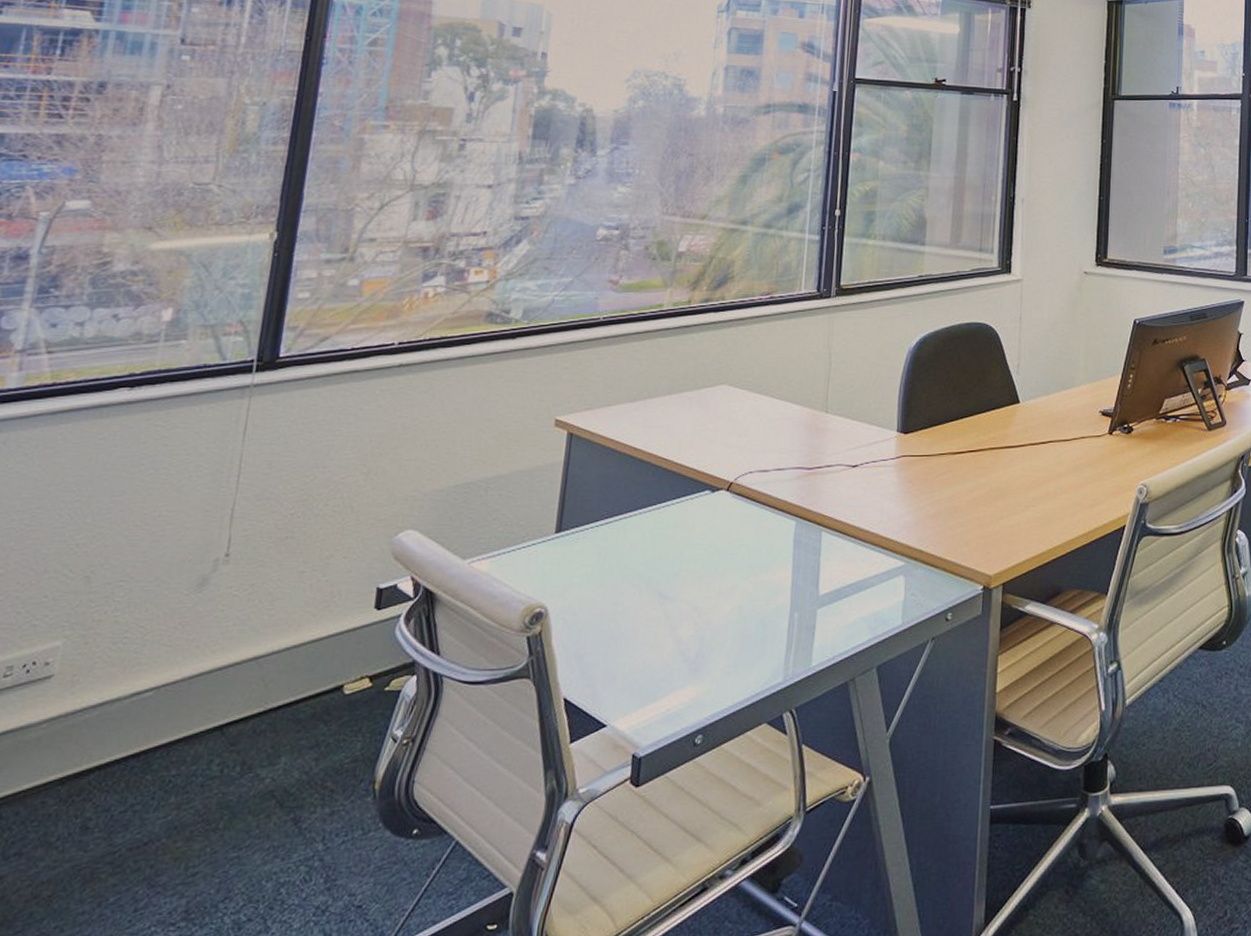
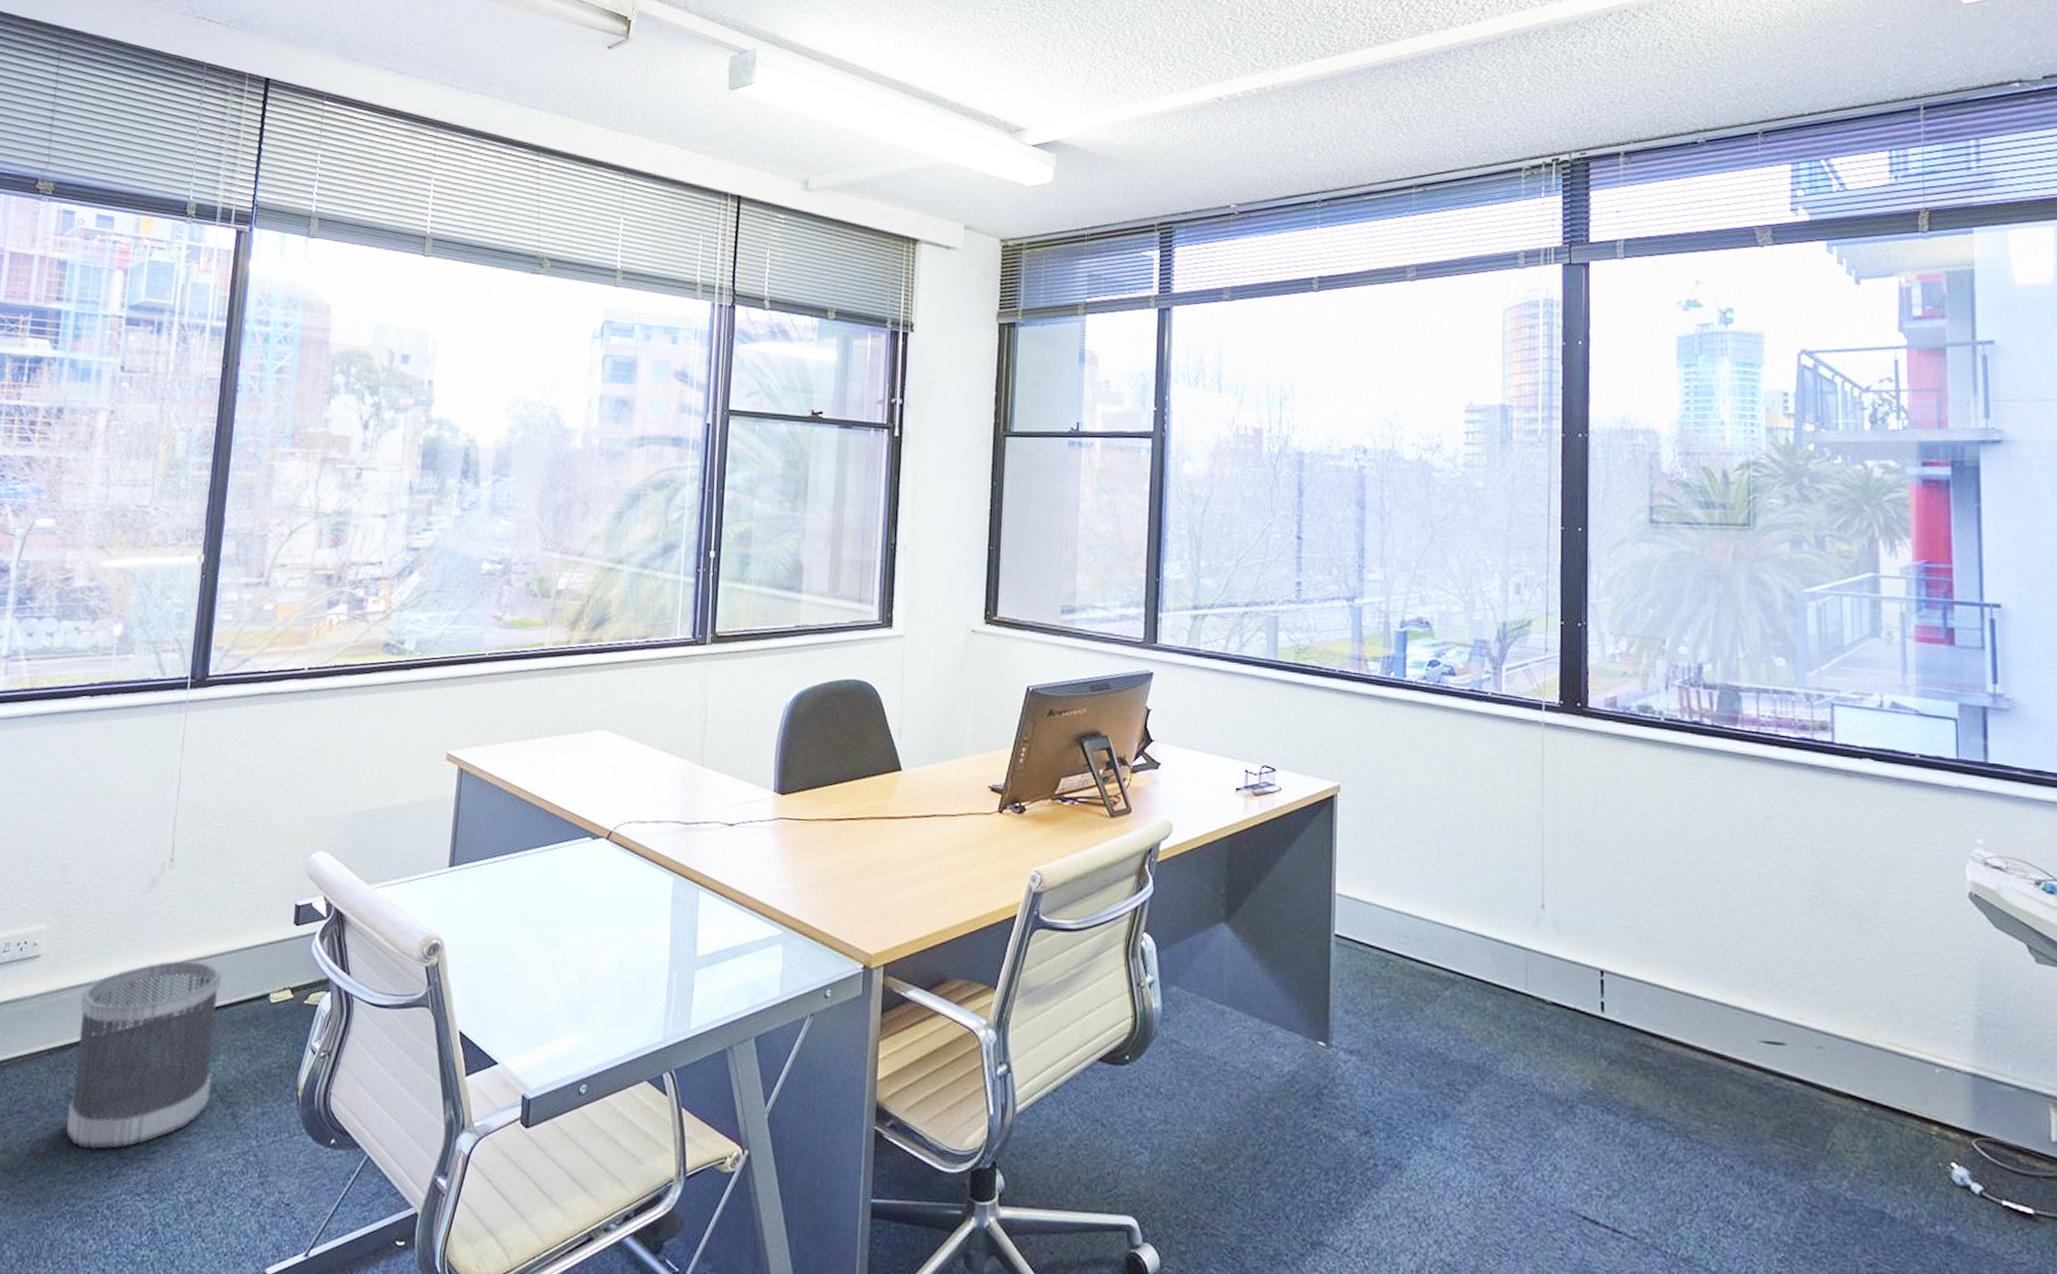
wastebasket: none [80,660,286,882] -> present [66,961,222,1149]

